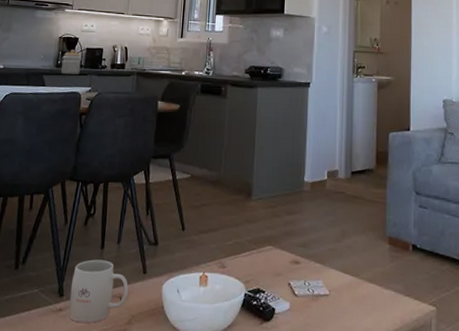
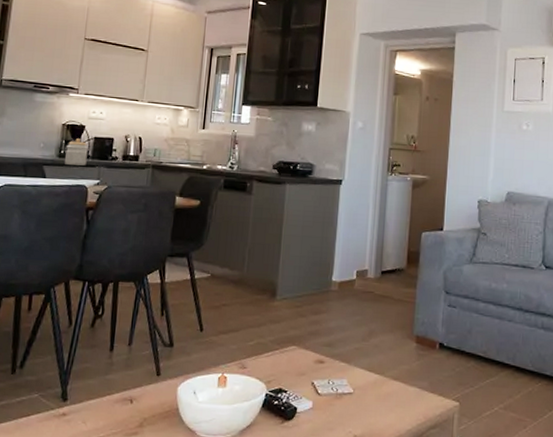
mug: present [68,259,129,324] -> none [73,362,141,428]

